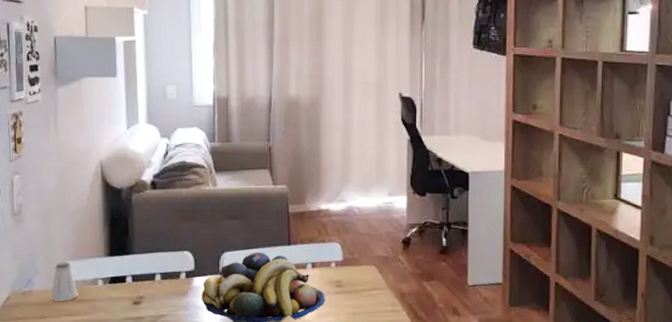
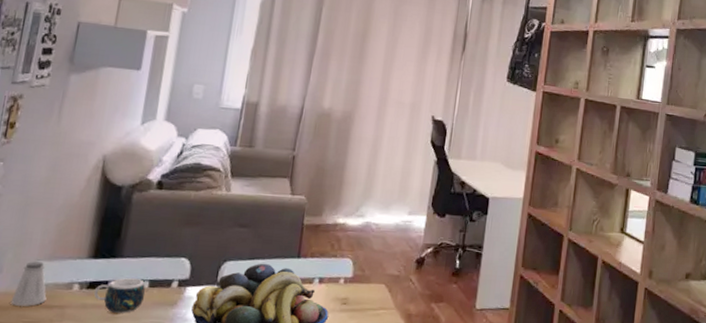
mug: none [116,272,159,304] -> present [93,278,146,313]

